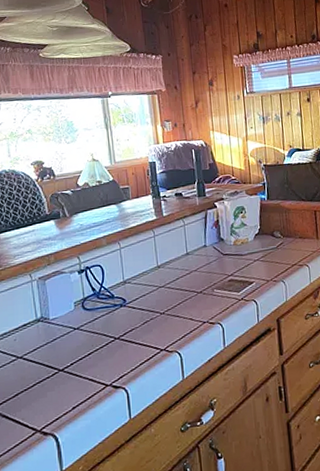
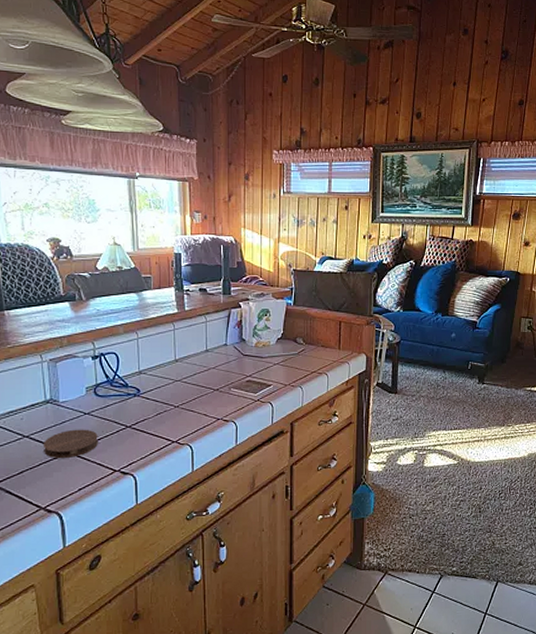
coaster: none [36,344,89,378] -> present [42,429,98,459]

